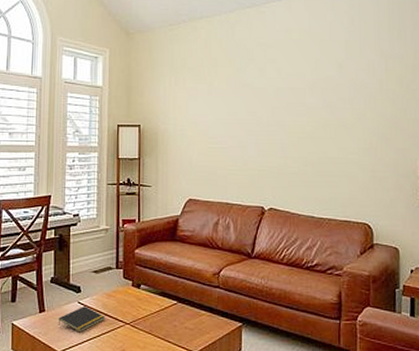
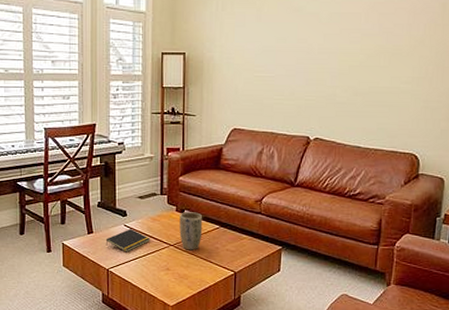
plant pot: none [135,287,160,329] -> present [179,212,203,250]

